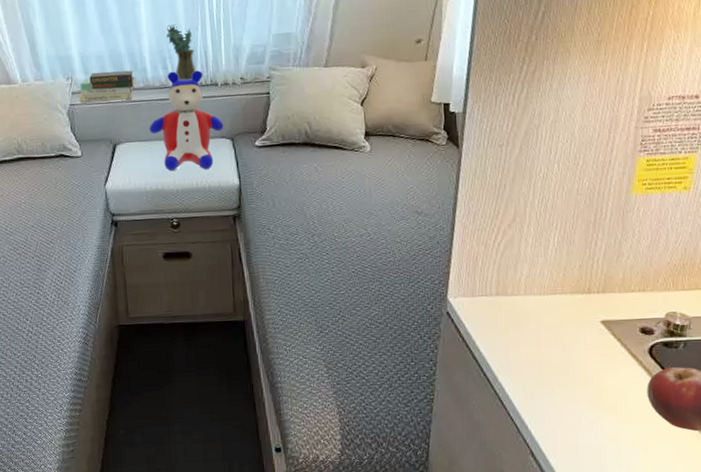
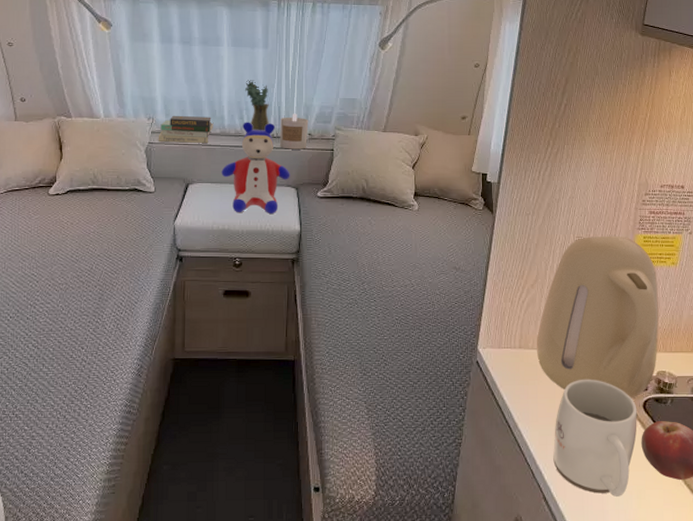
candle: none [208,56,240,98] -> present [280,113,309,150]
kettle: none [516,161,668,344] -> present [536,235,659,399]
mug: none [540,324,642,450] -> present [553,379,637,497]

